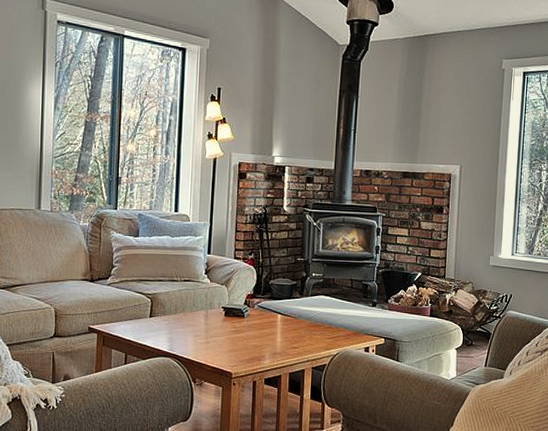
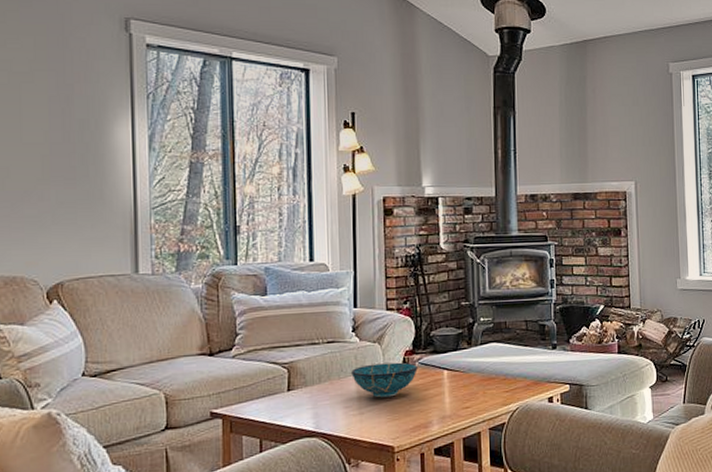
decorative bowl: none [202,302,256,332] -> present [351,362,418,398]

